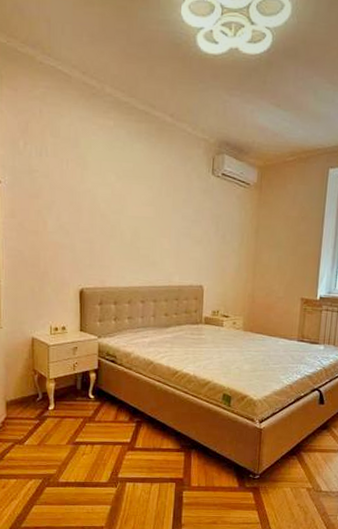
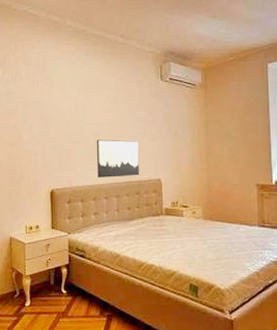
wall art: none [134,236,182,281] -> present [97,139,140,178]

